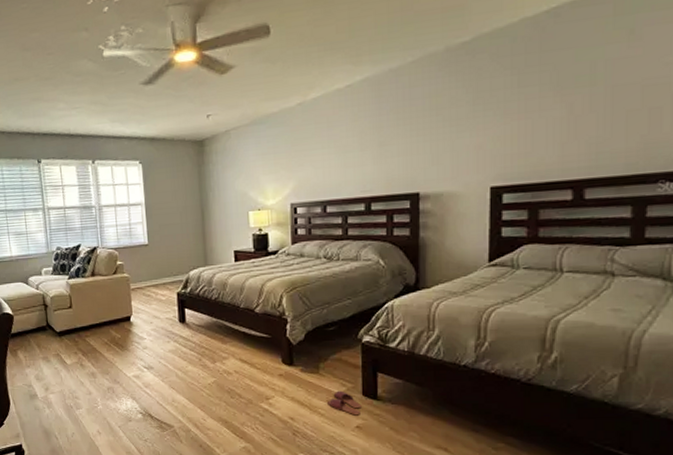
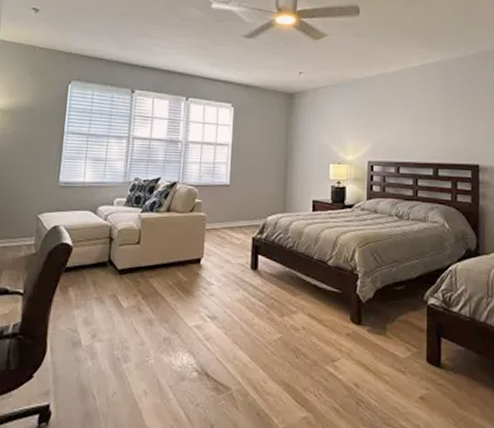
slippers: present [328,390,362,416] -> none [393,355,425,385]

